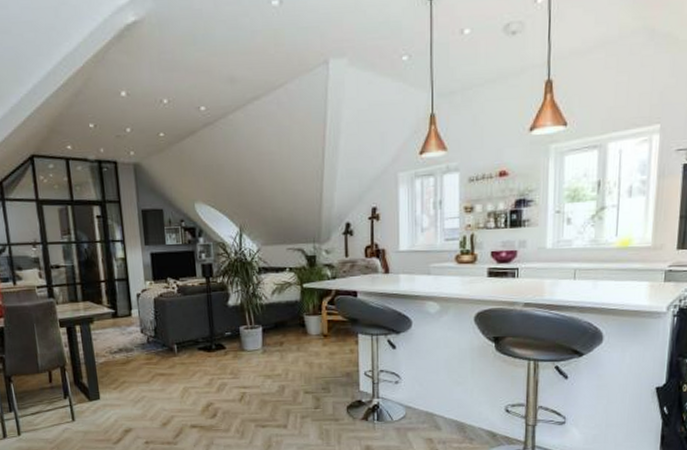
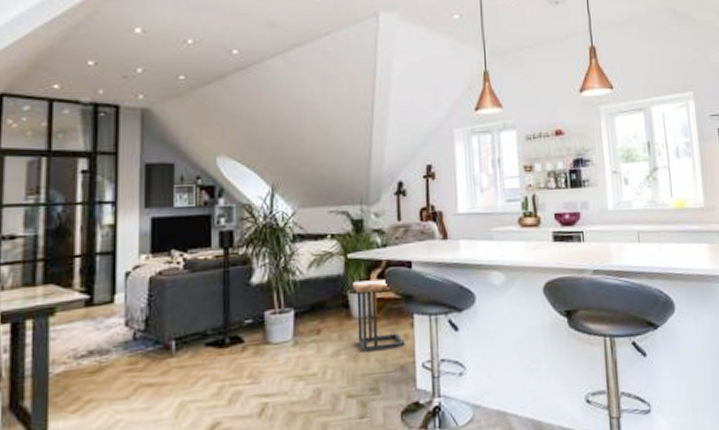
side table: none [307,305,351,361] -> present [351,279,405,352]

